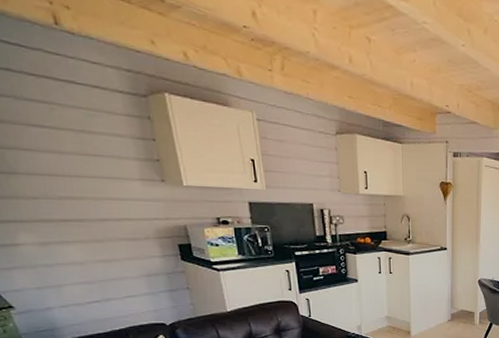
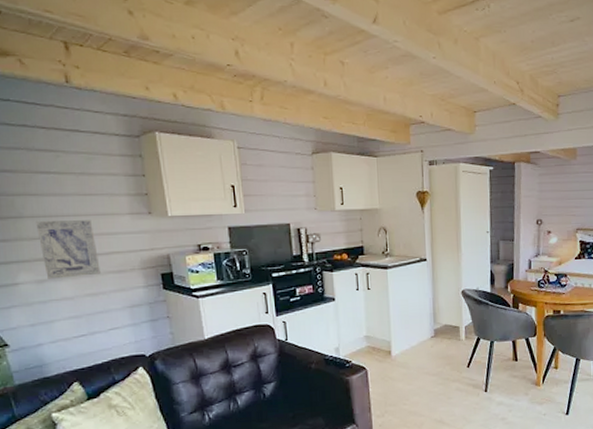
wall art: none [33,178,112,242] -> present [36,219,101,279]

